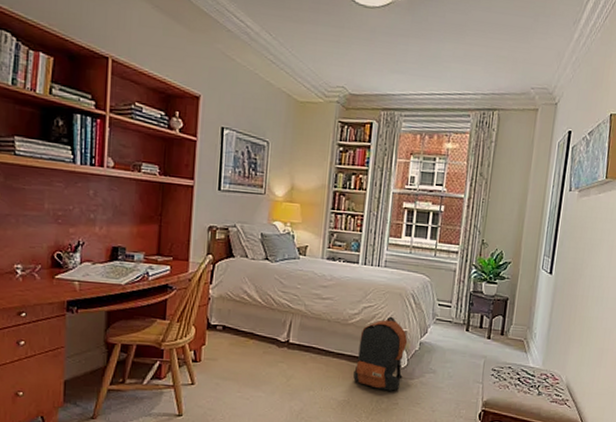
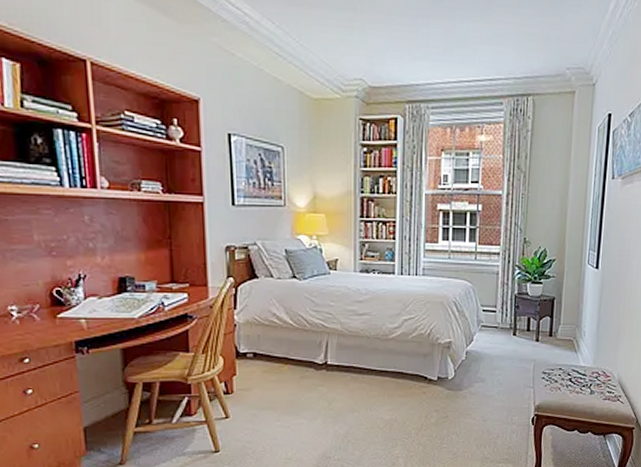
backpack: present [353,316,408,391] -> none [399,327,453,405]

